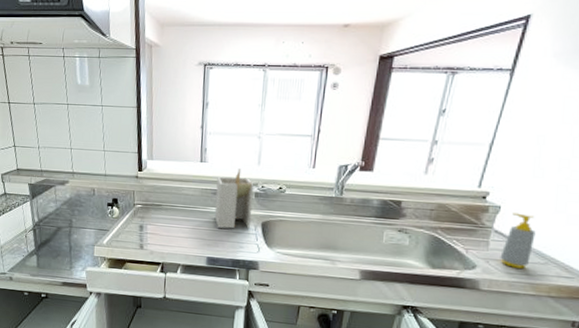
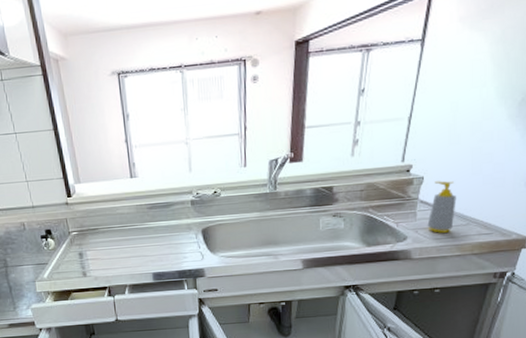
utensil holder: present [214,168,254,229] -> none [150,178,192,242]

